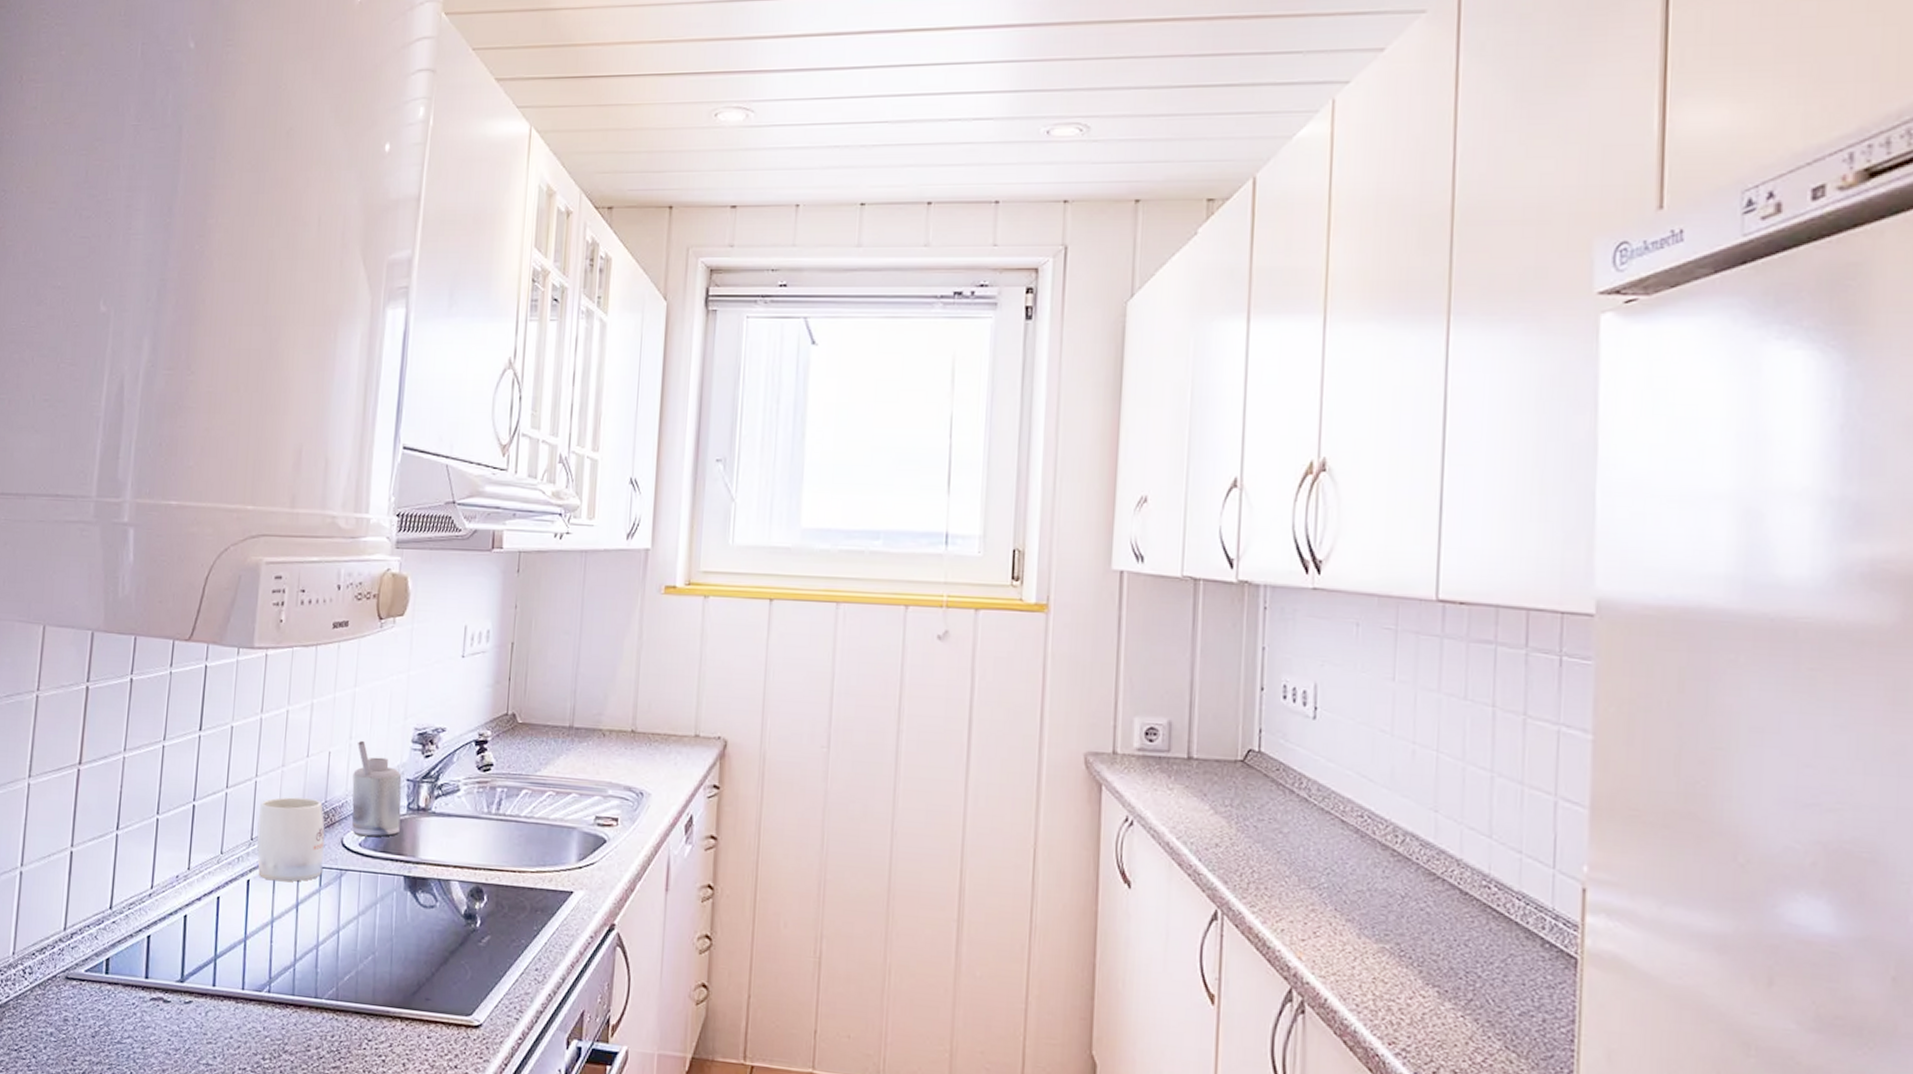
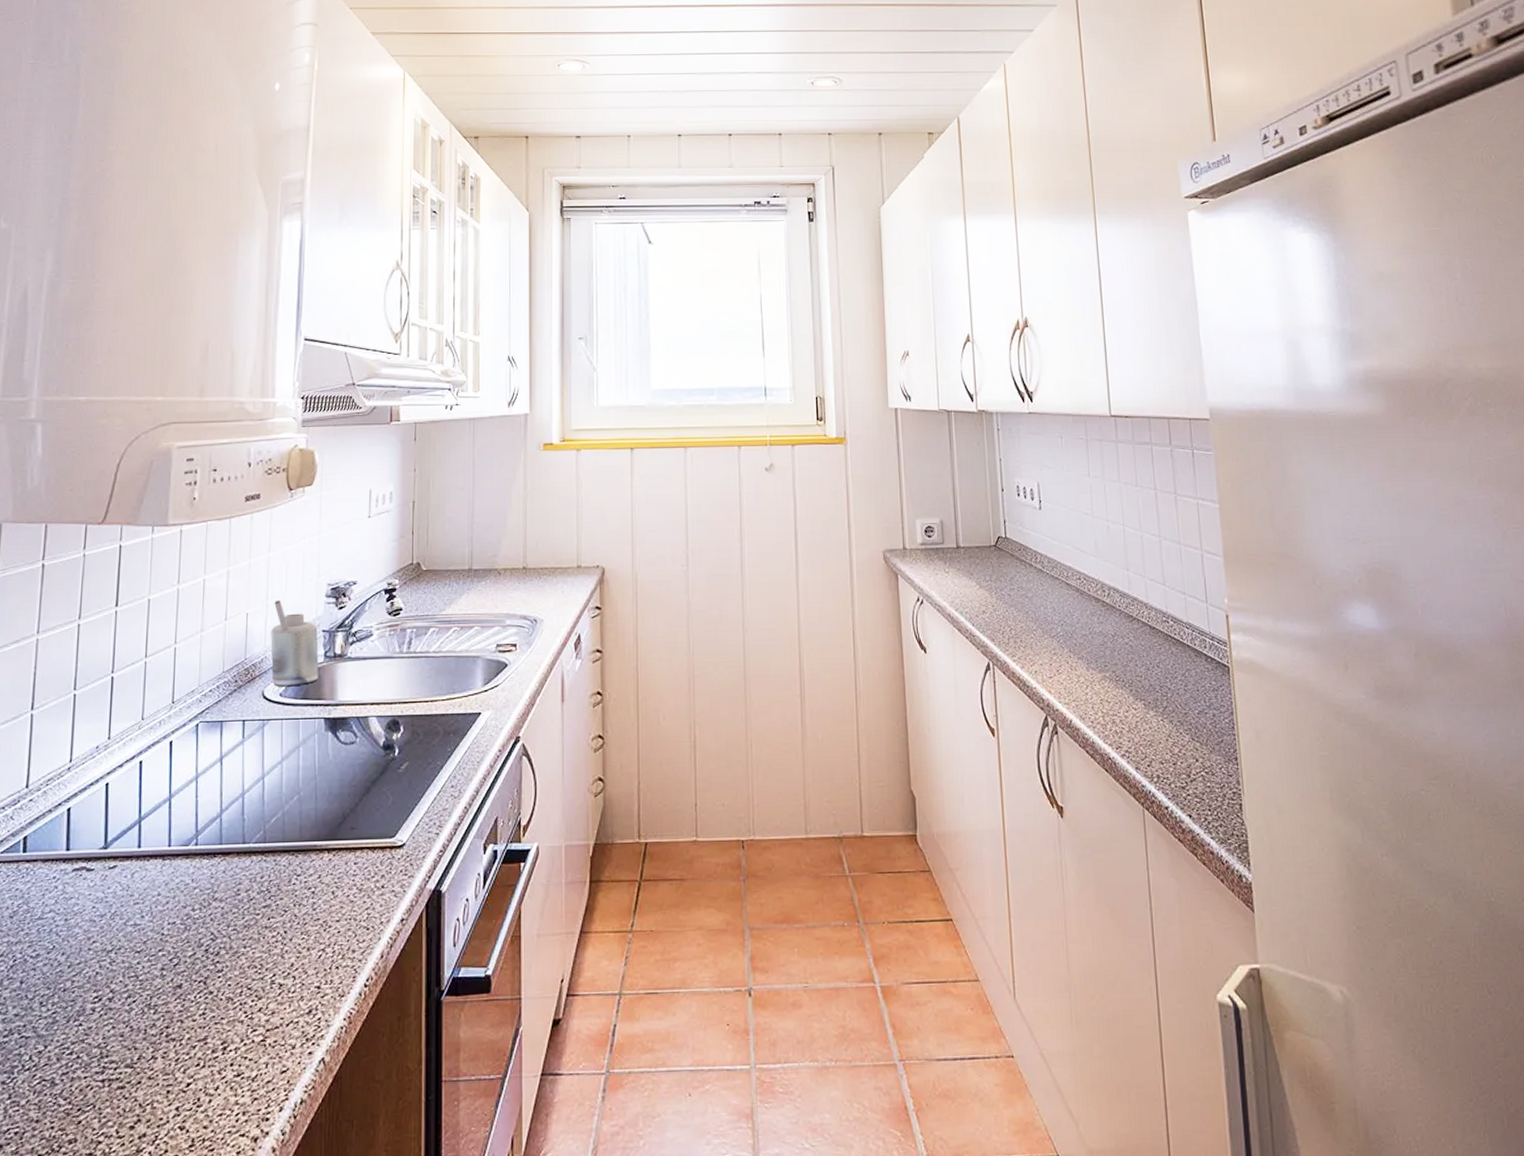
mug: present [256,797,325,882] -> none [178,658,246,739]

